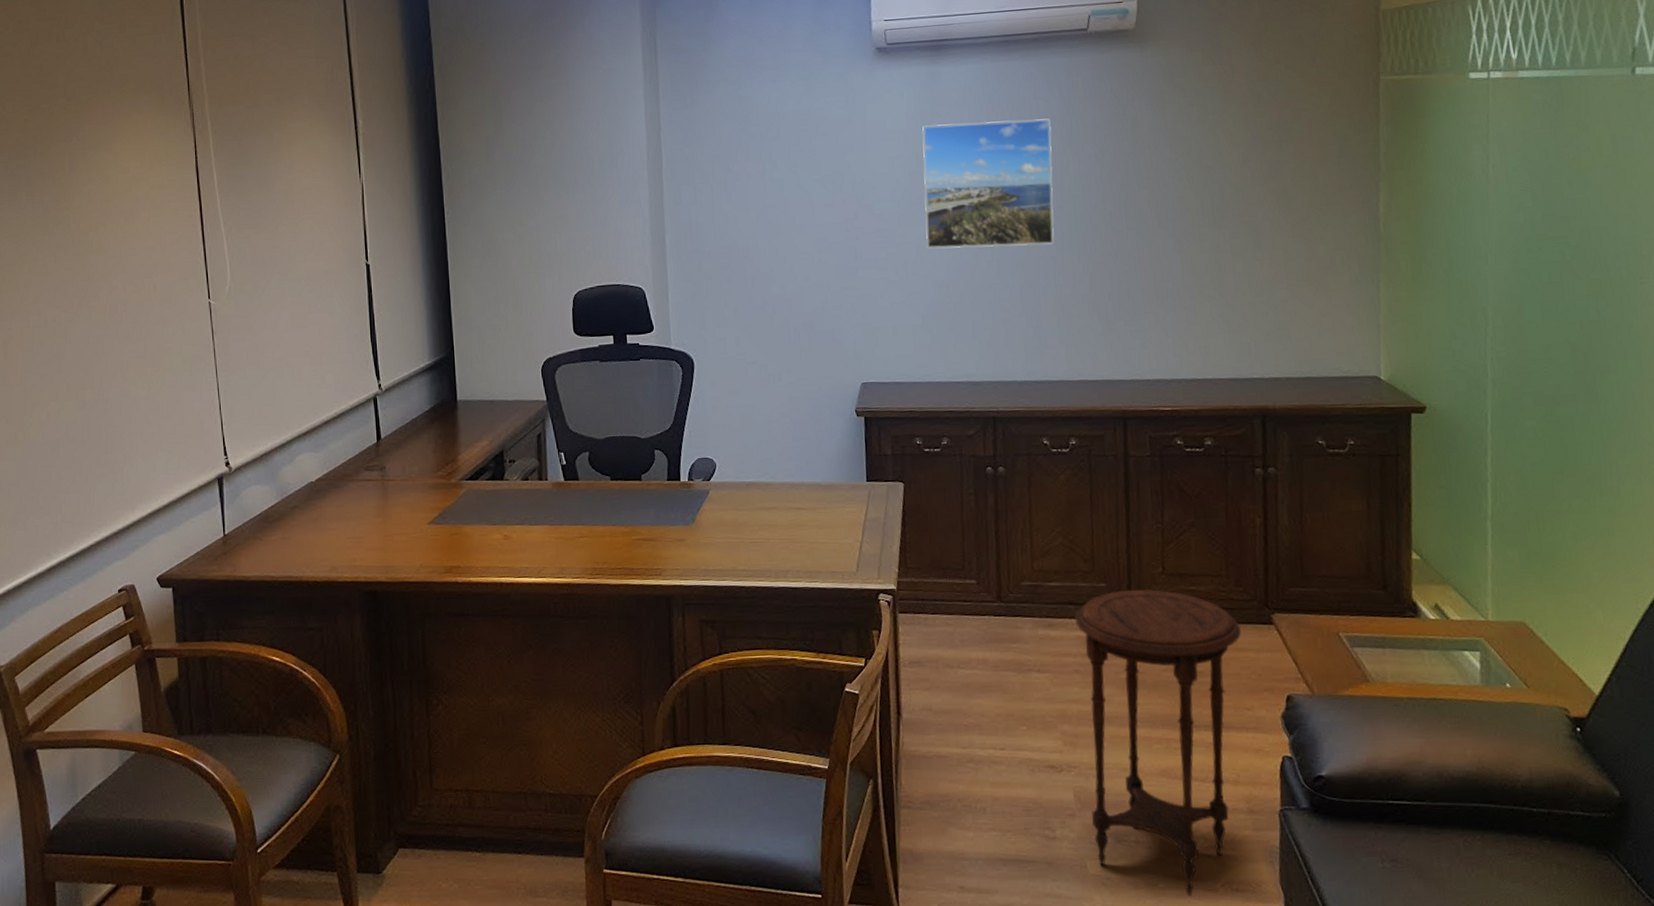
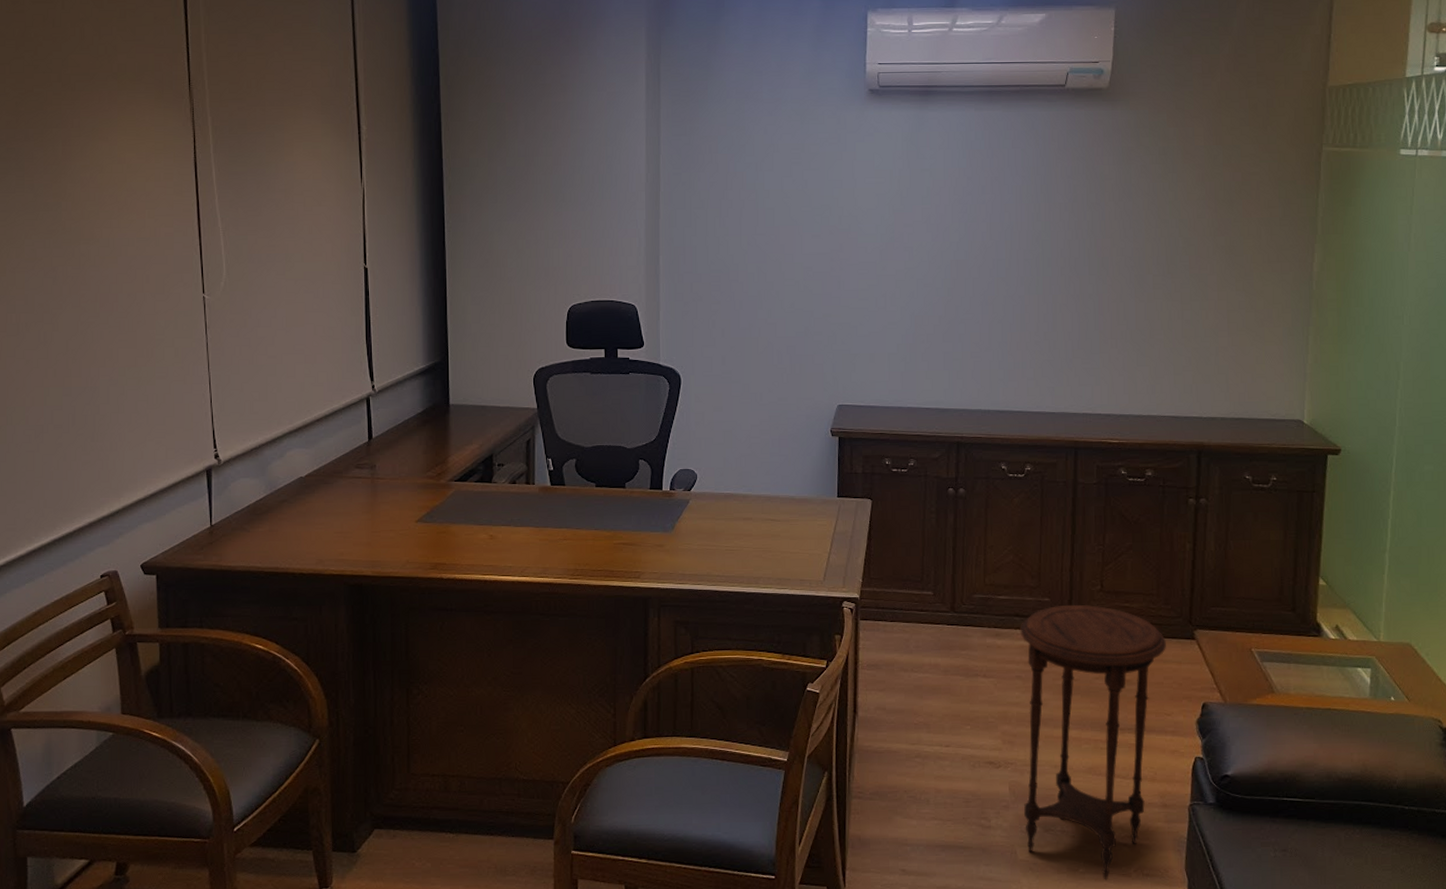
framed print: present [922,118,1054,249] -> none [905,166,1026,285]

